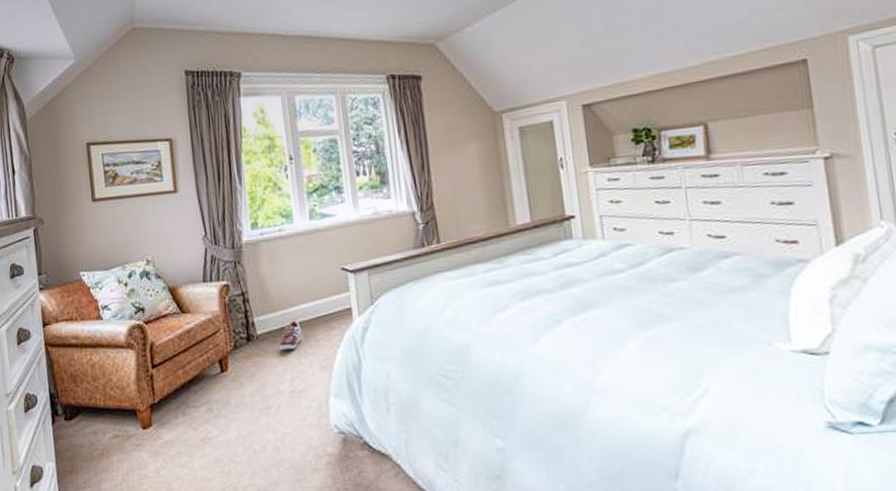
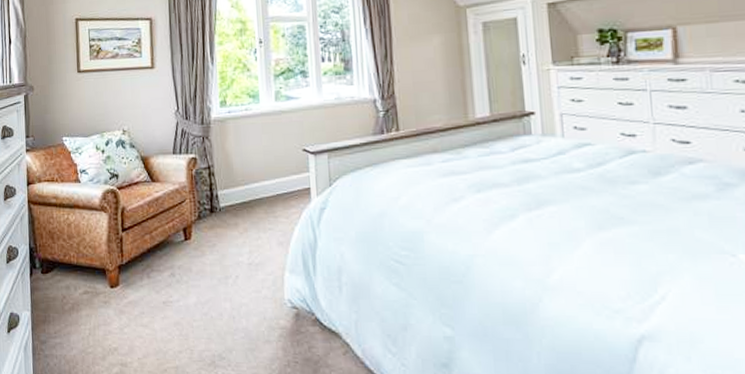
sneaker: present [279,320,302,351] -> none [240,196,262,224]

